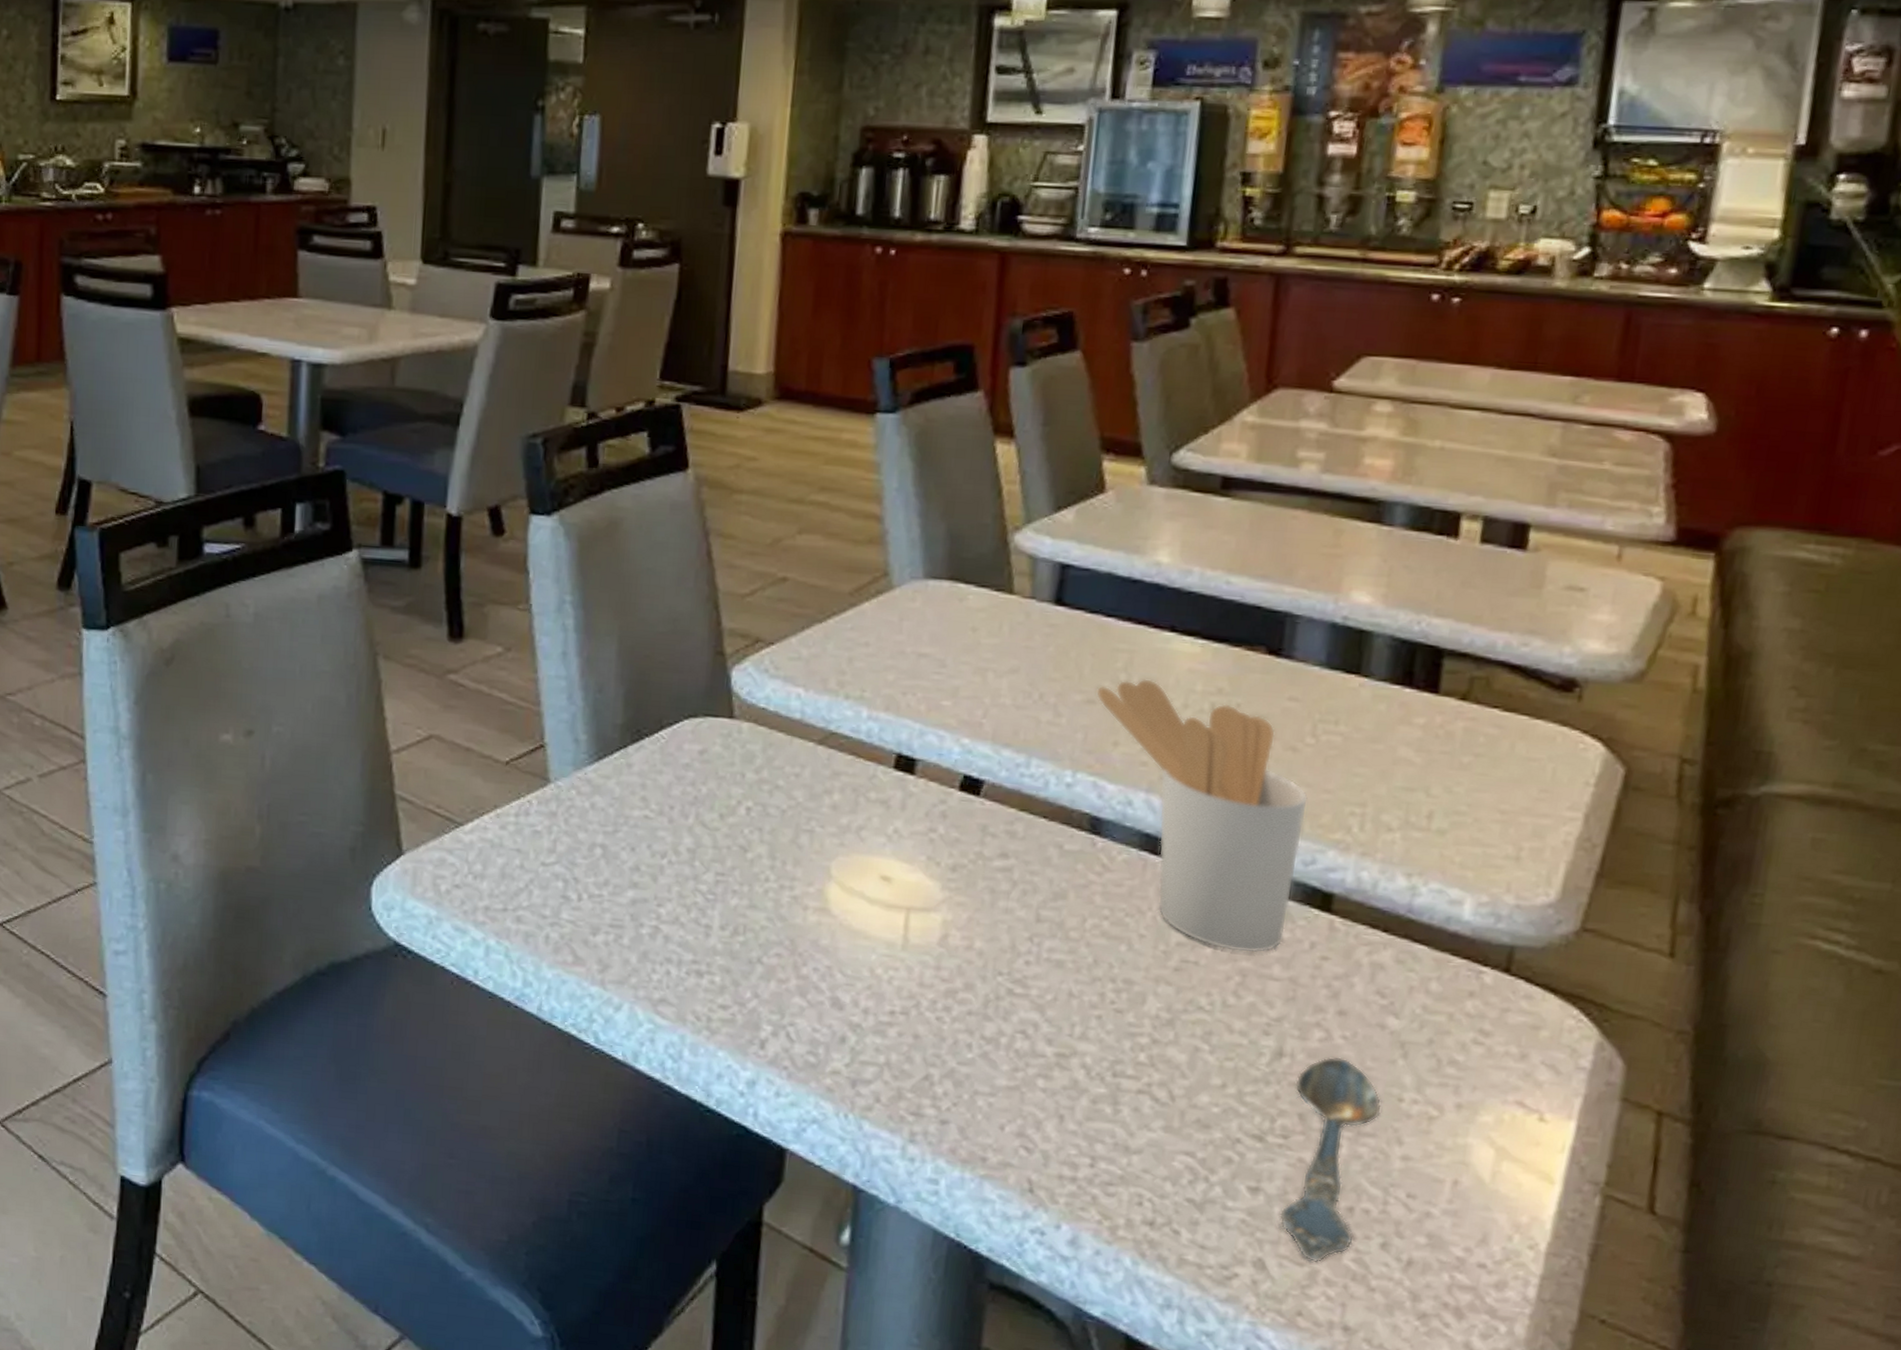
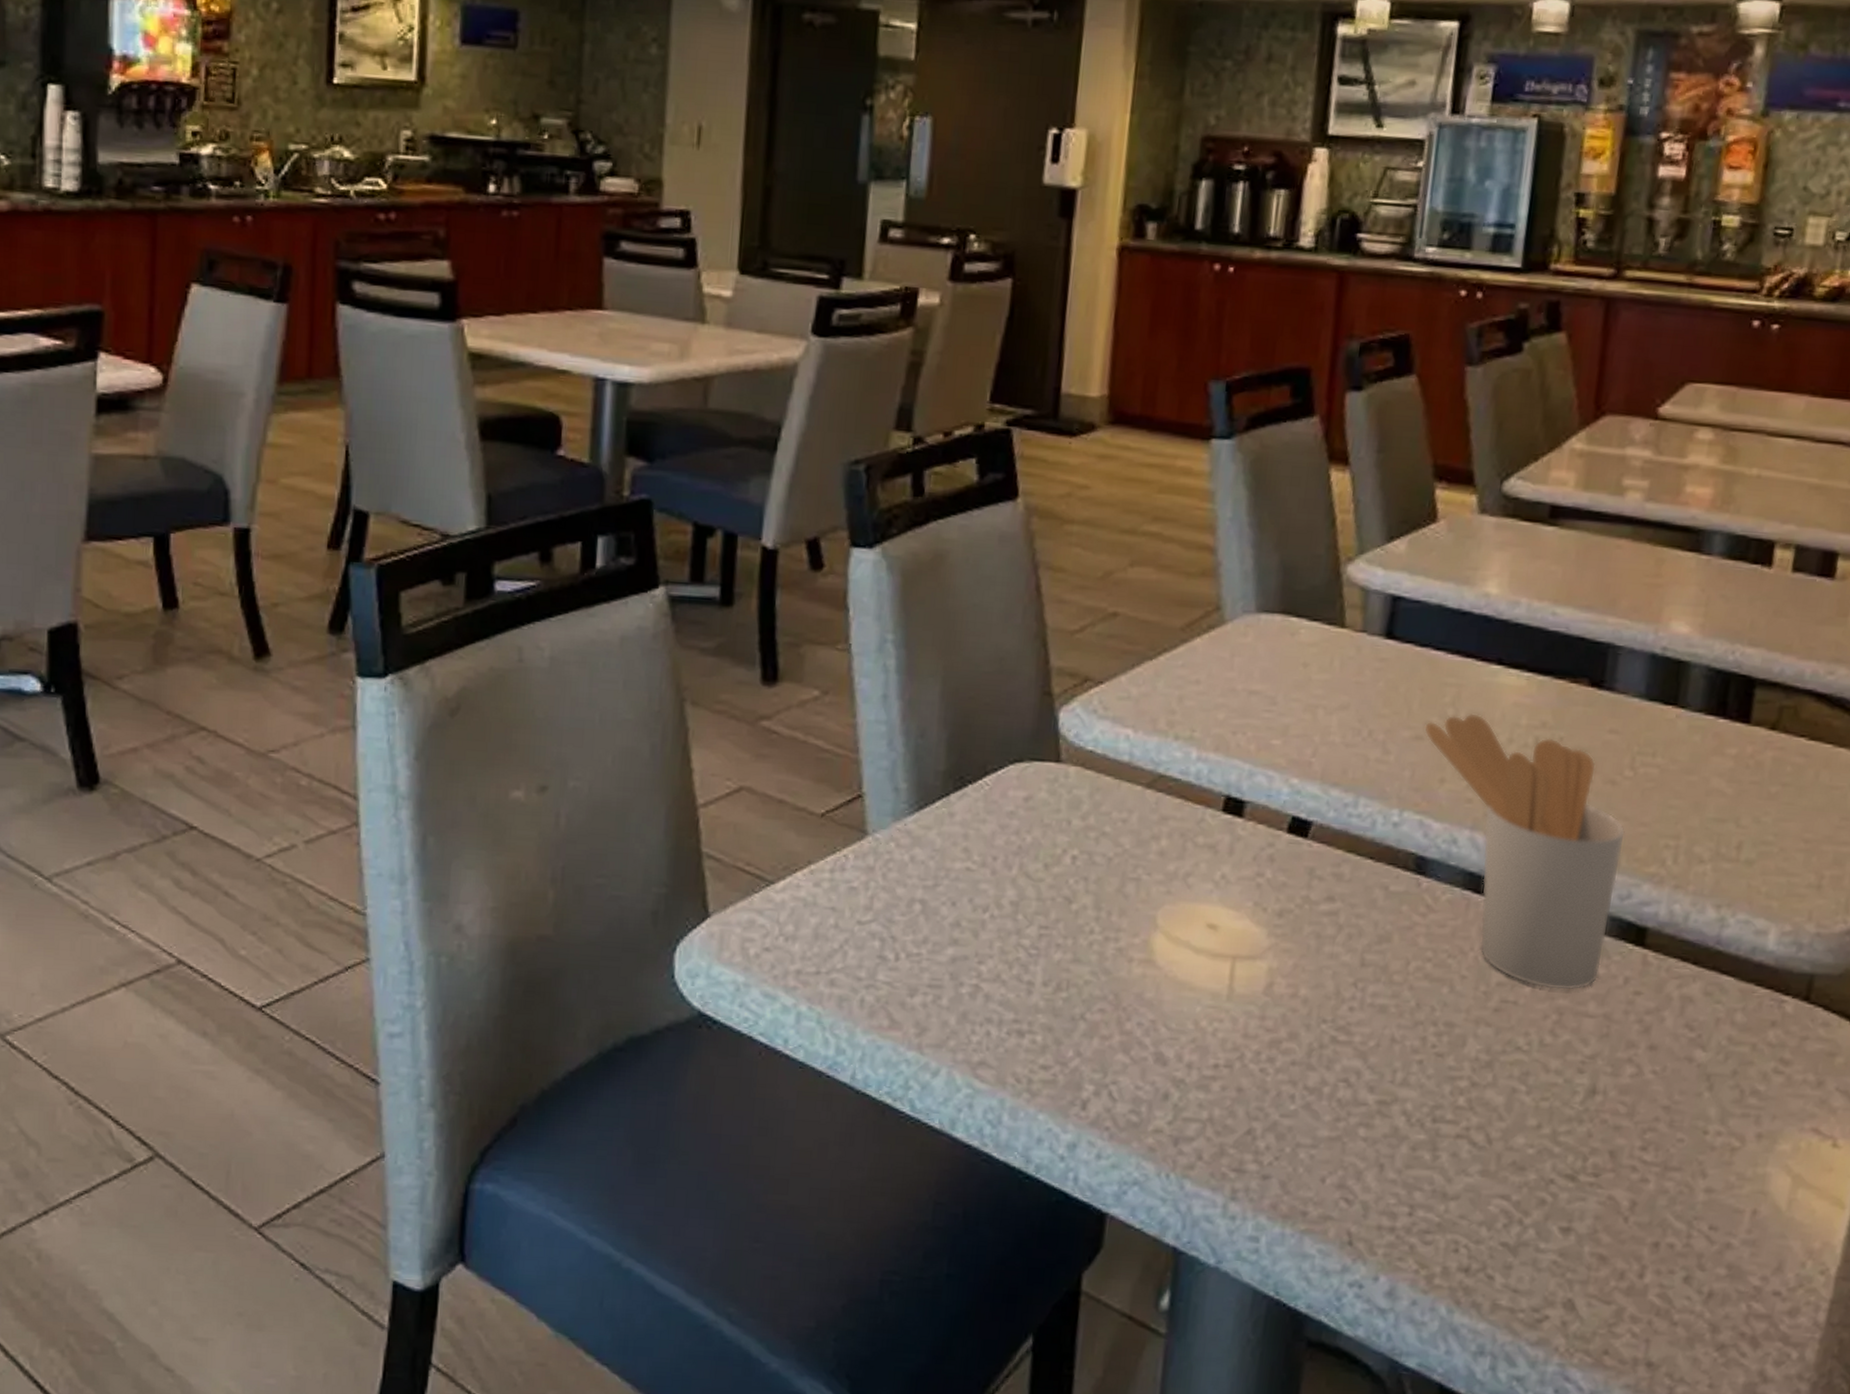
spoon: present [1279,1056,1382,1263] -> none [1589,1092,1688,1301]

